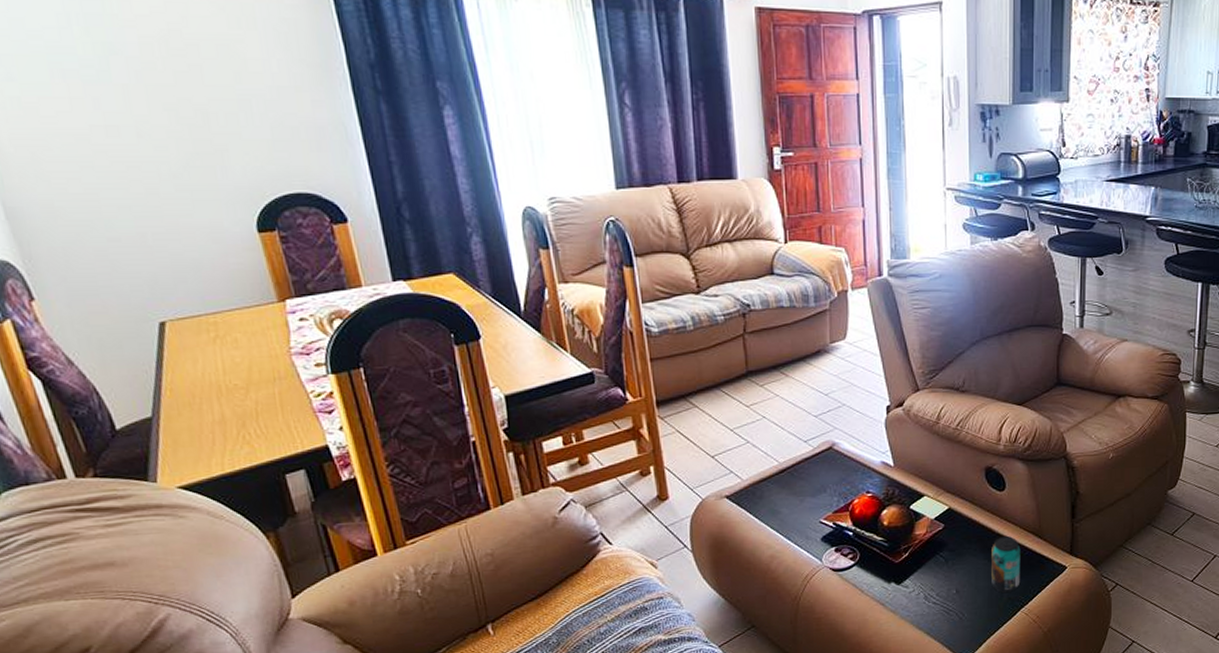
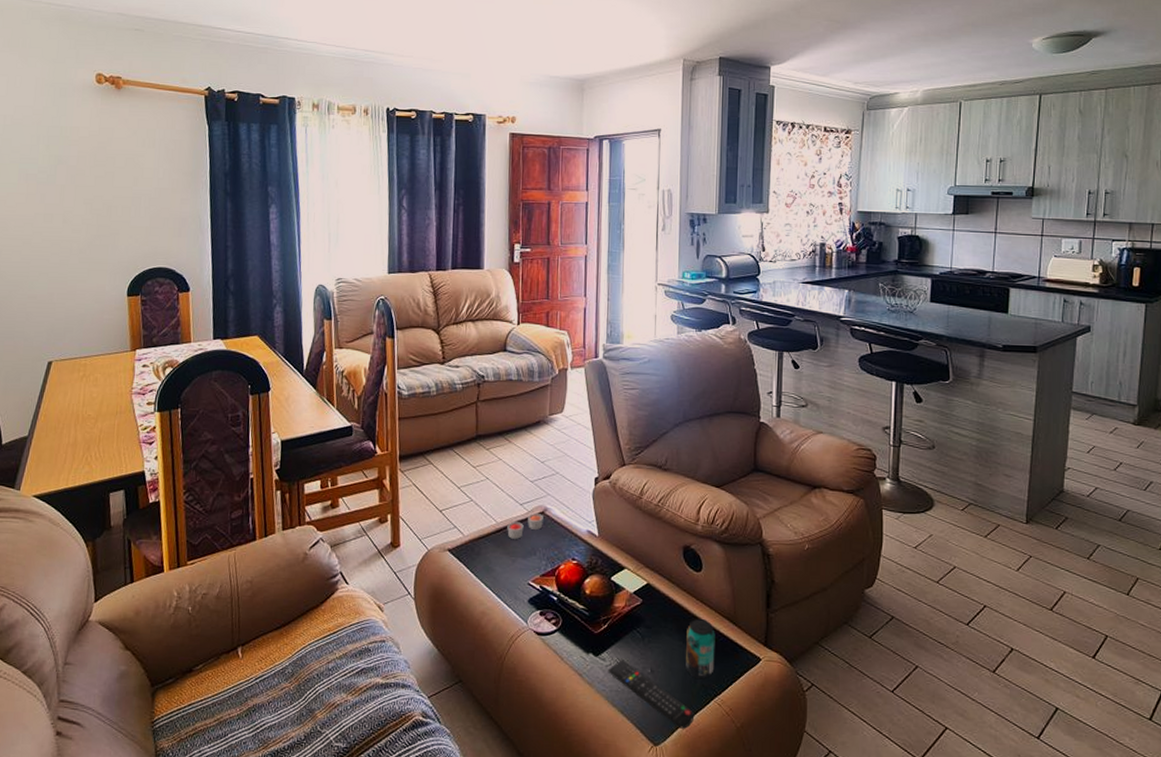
candle: none [791,449,832,478] -> present [507,514,543,539]
remote control: none [911,584,1002,641] -> present [607,659,695,729]

